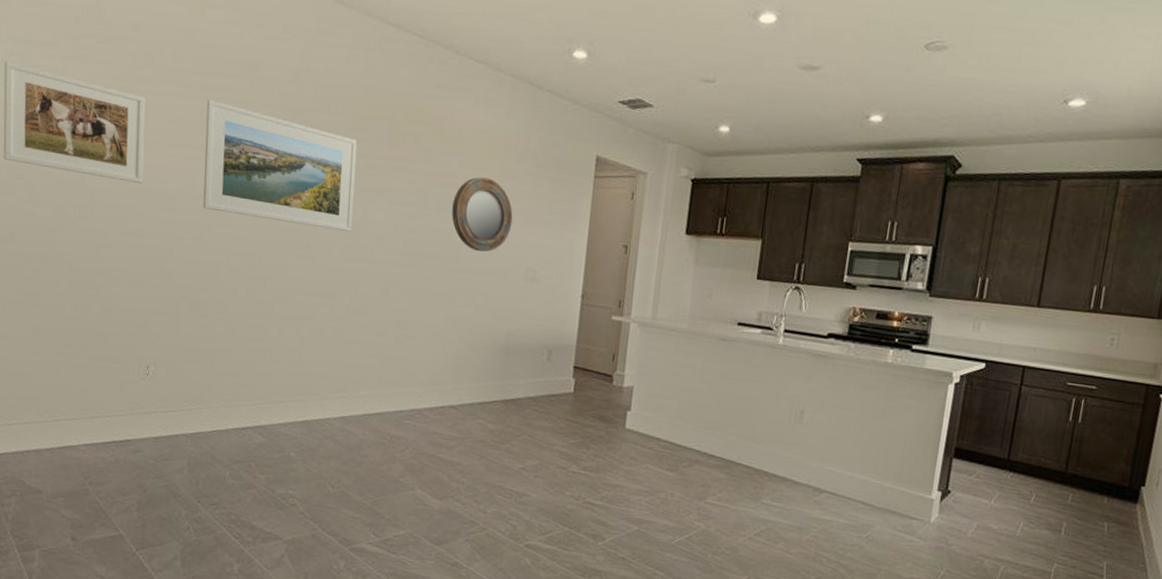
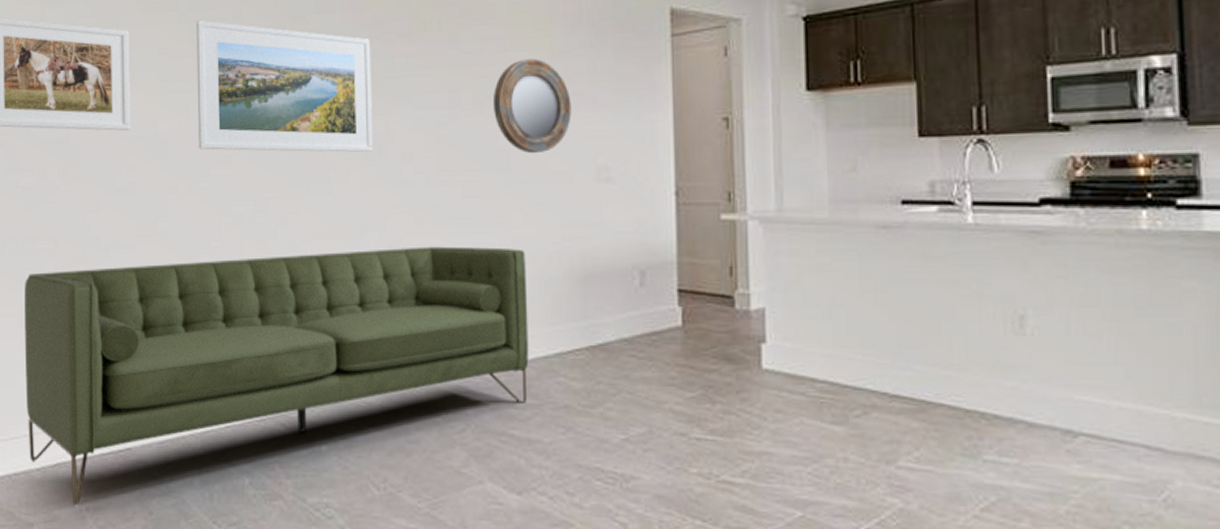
sofa: none [38,291,465,481] -> present [24,246,529,507]

